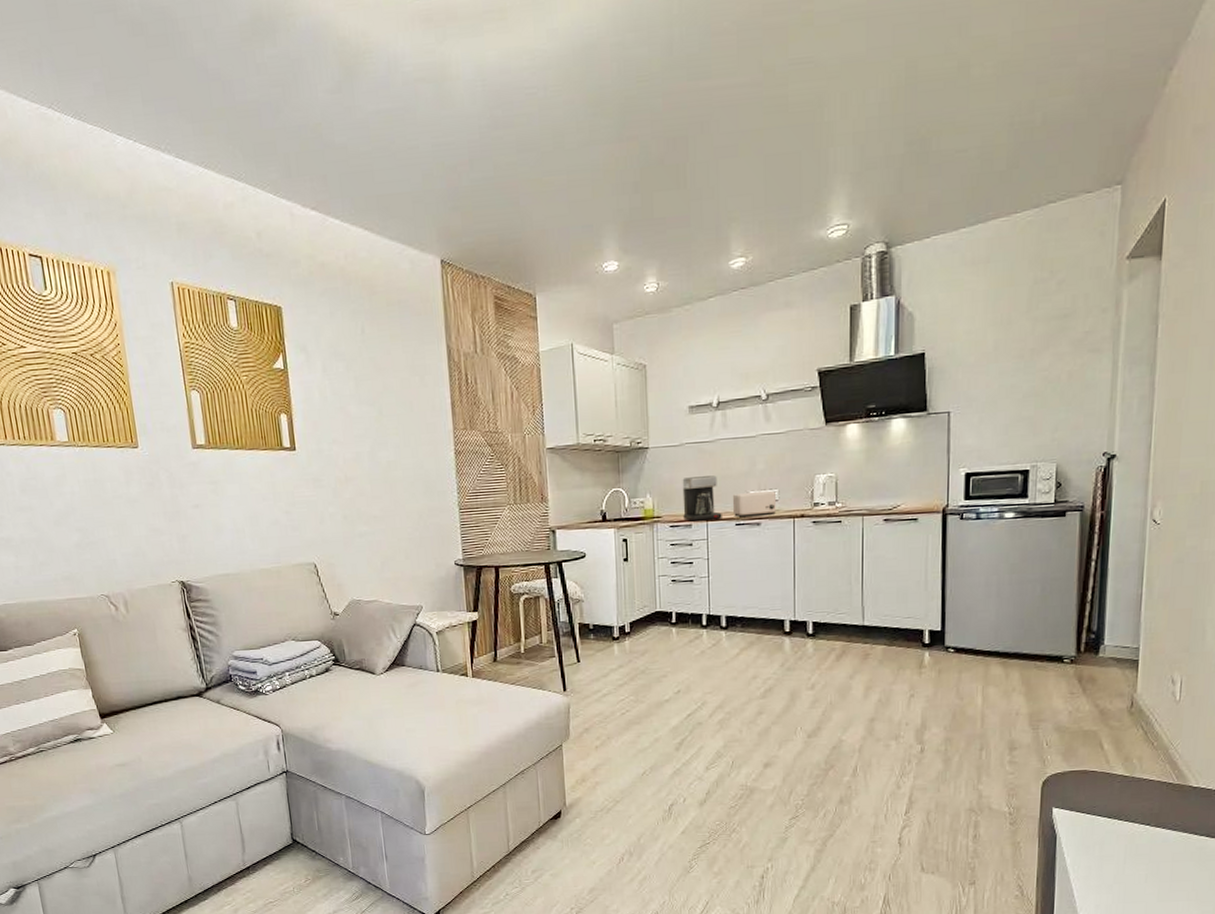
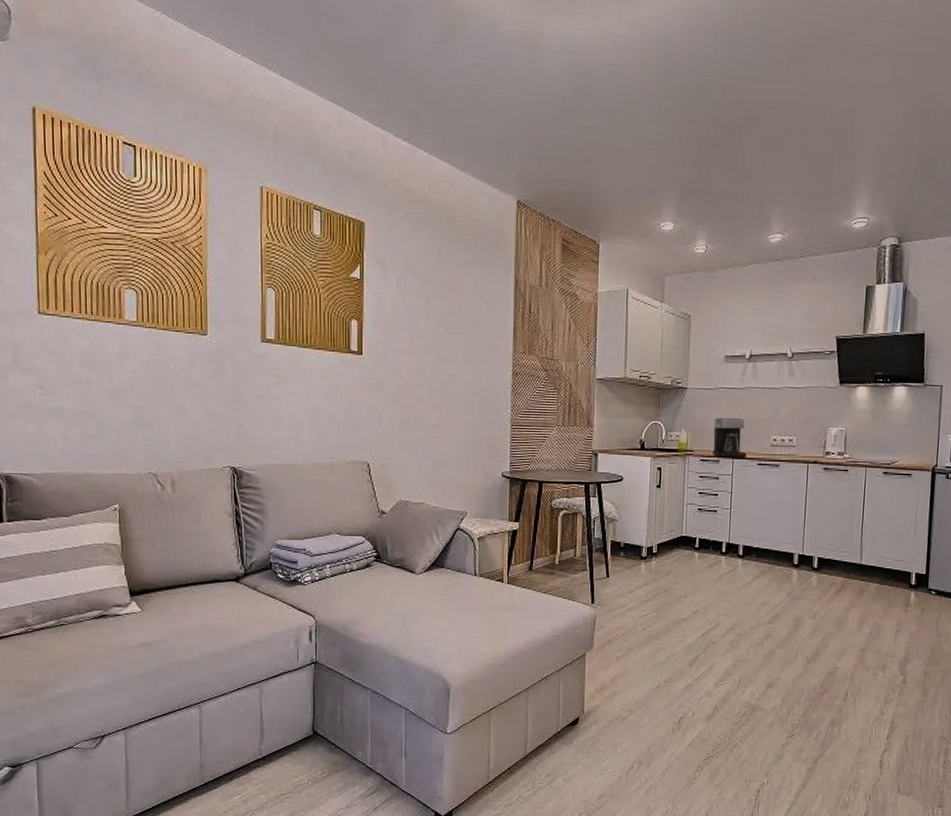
toaster: present [732,490,776,518] -> none [756,436,794,459]

